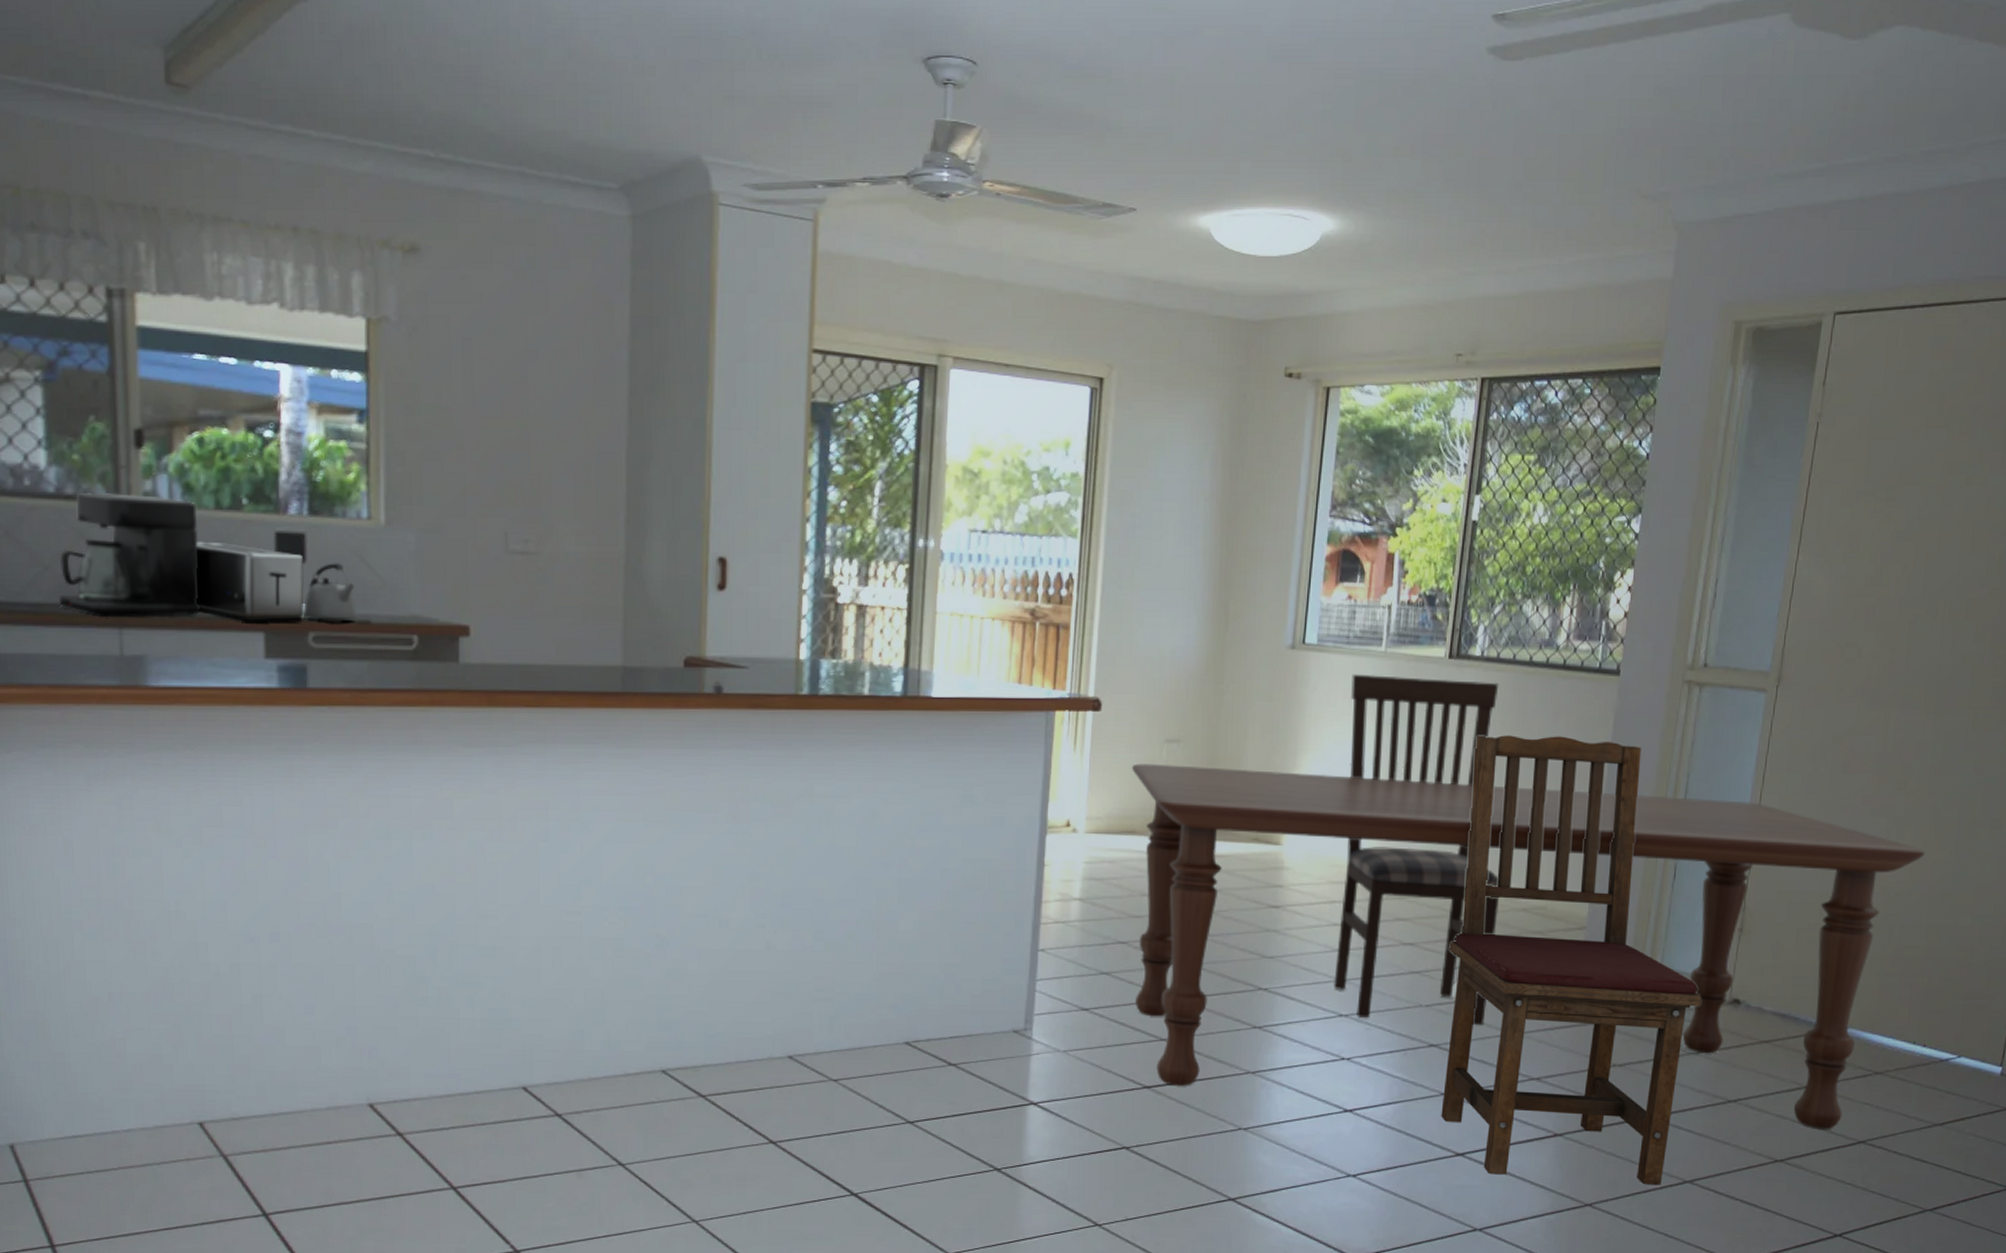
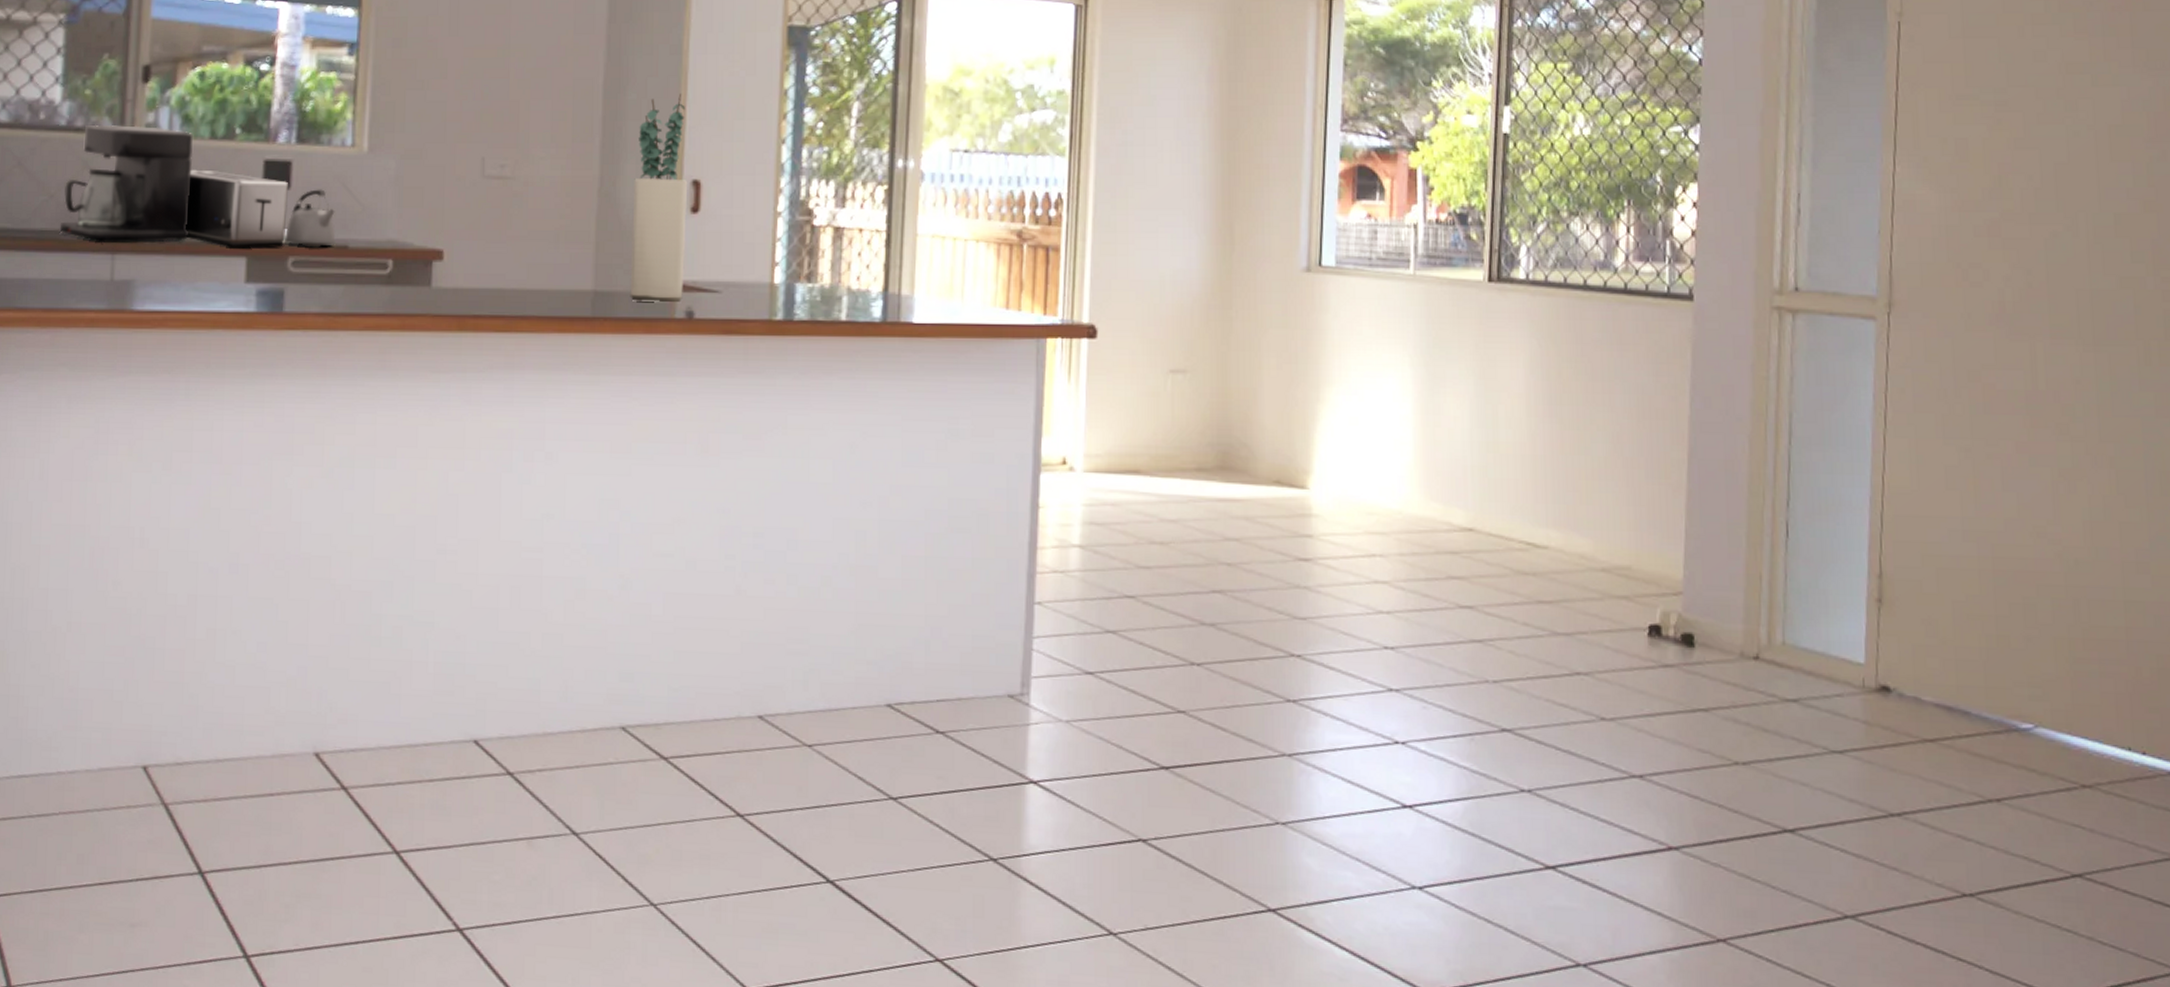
vase: none [659,469,714,679] -> present [630,93,688,303]
dining table: present [1132,763,1925,1129] -> none [1134,396,2107,857]
dining chair: present [1333,674,1500,1026] -> none [1378,298,1573,708]
dining chair: present [1441,735,1701,1185] -> none [1516,367,1839,920]

